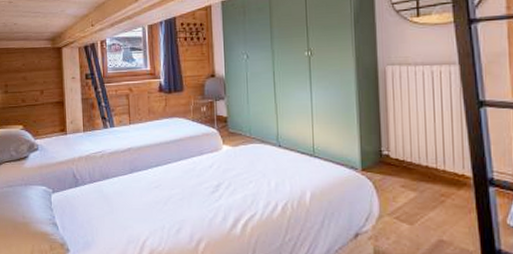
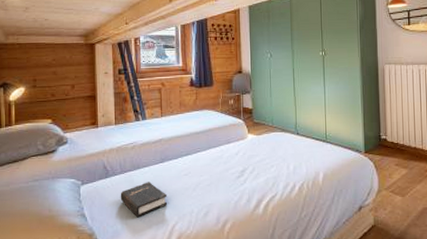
hardback book: none [90,193,138,230] -> present [120,182,168,218]

